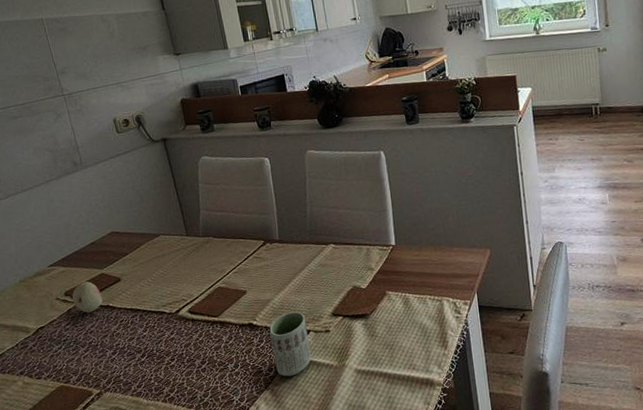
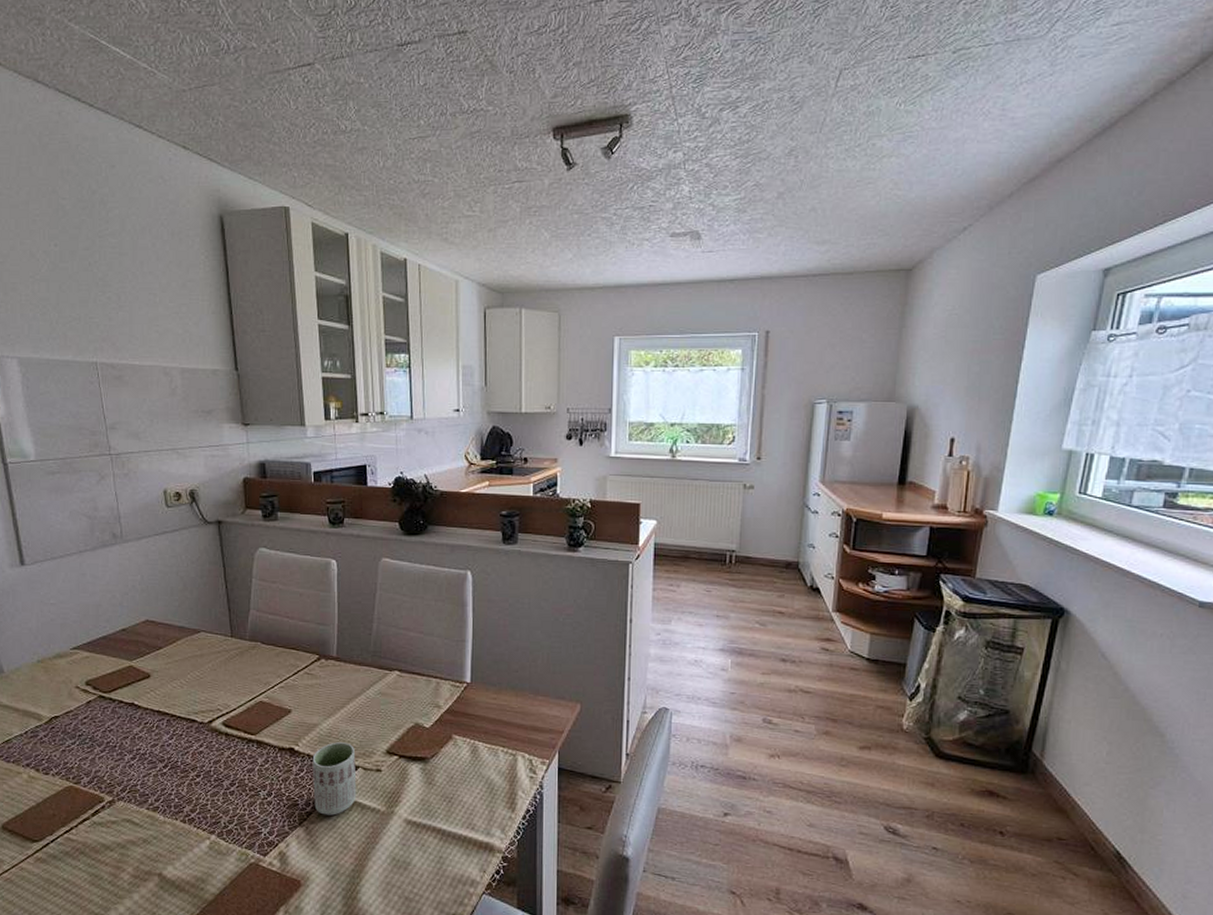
fruit: present [72,281,103,313] -> none [93,672,127,708]

